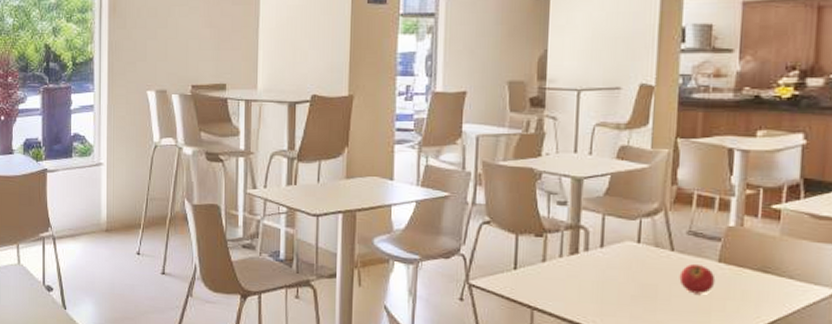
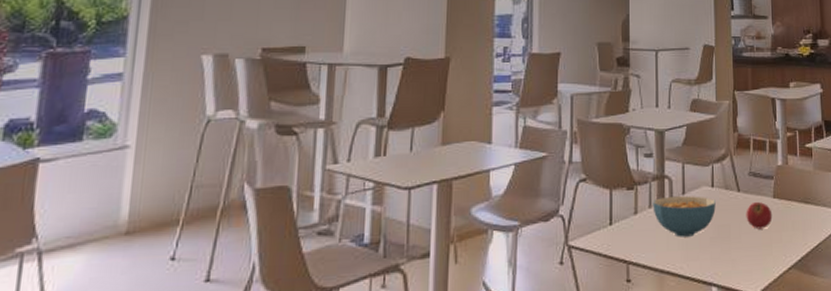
cereal bowl: none [564,247,641,292] -> present [653,195,716,237]

